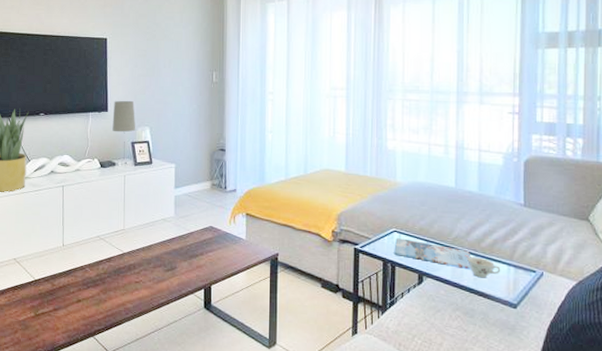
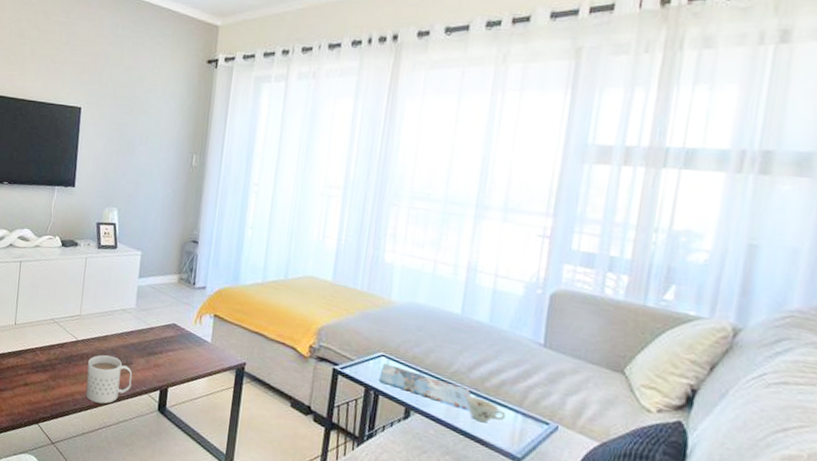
table lamp: present [112,100,136,160] -> none [78,176,104,241]
mug: none [135,263,178,309] -> present [85,354,133,404]

